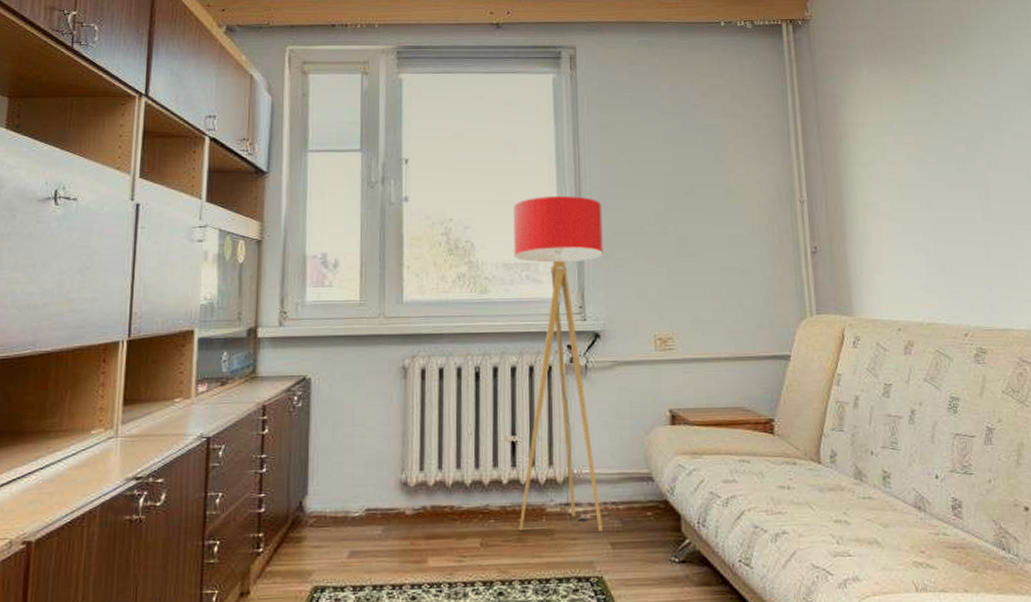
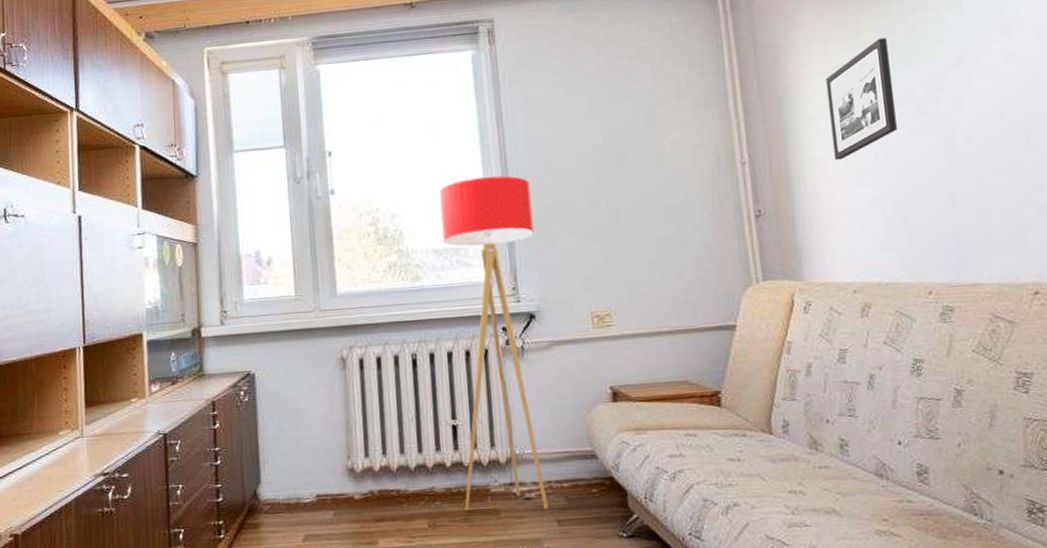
picture frame: none [877,98,940,206] -> present [825,37,897,161]

